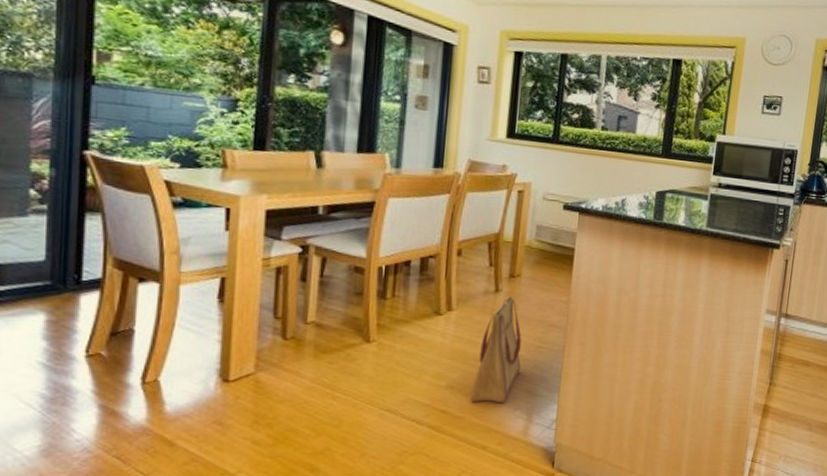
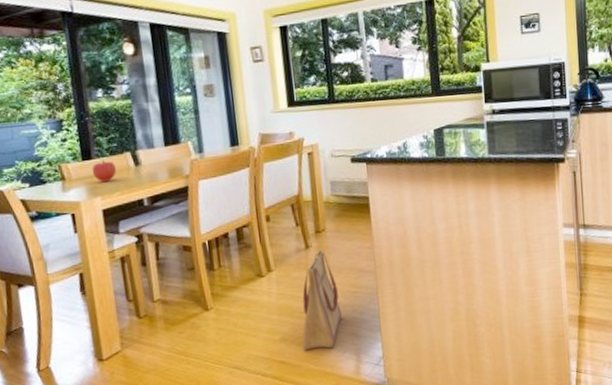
fruit: none [262,154,293,180] -> present [92,160,116,183]

